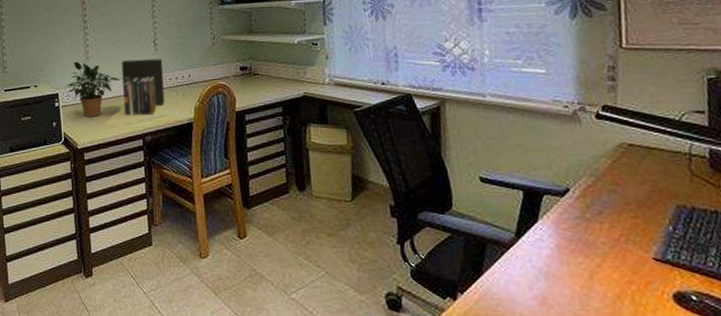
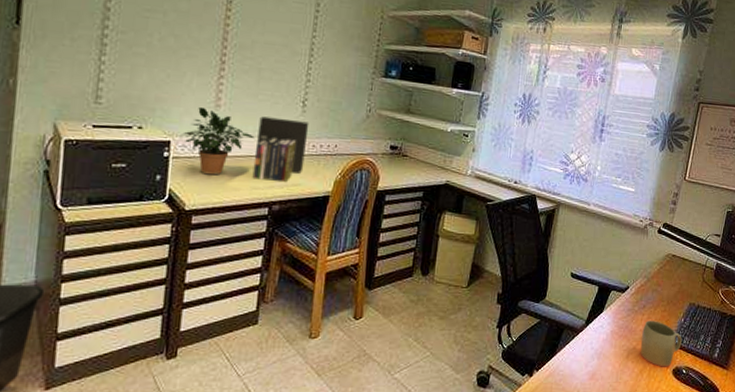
mug: none [605,230,679,292] -> present [640,320,682,367]

